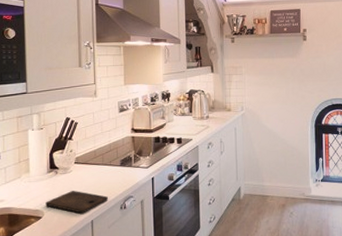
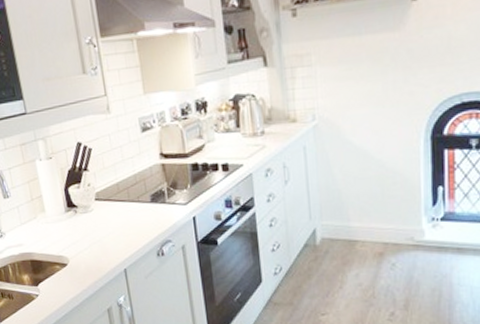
cutting board: present [45,191,108,214] -> none [68,233,141,261]

